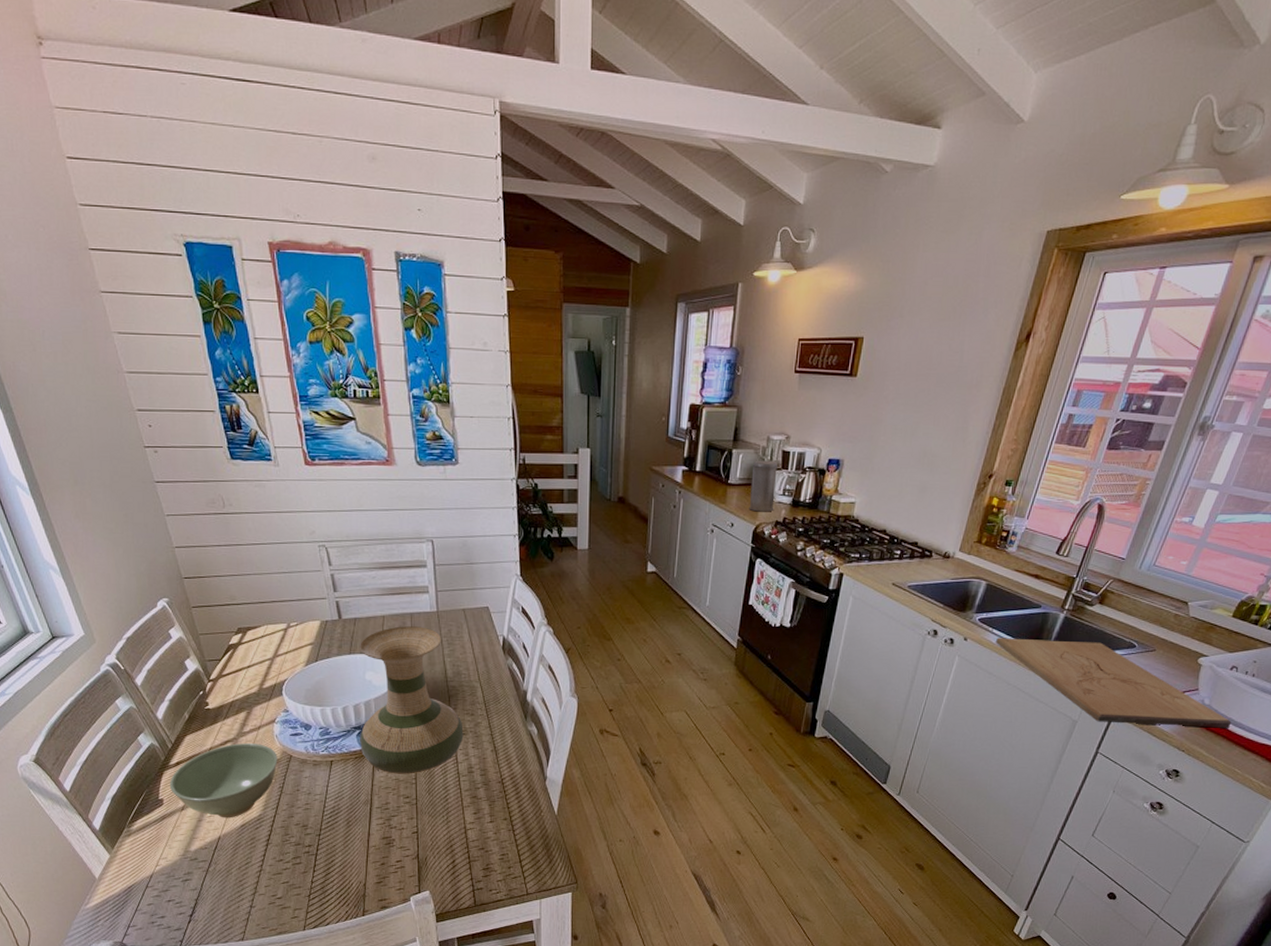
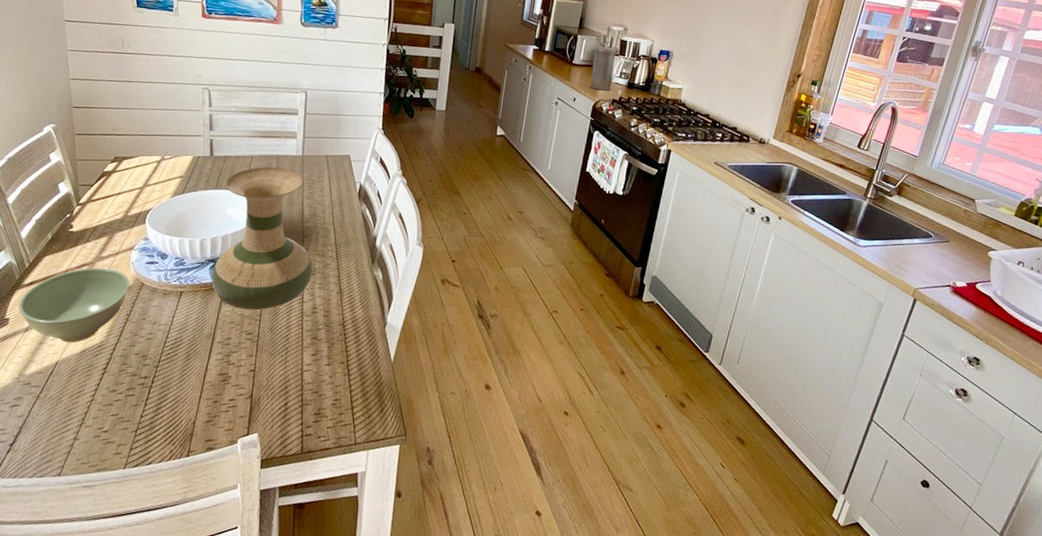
cutting board: present [995,638,1232,728] -> none [806,219,1023,320]

